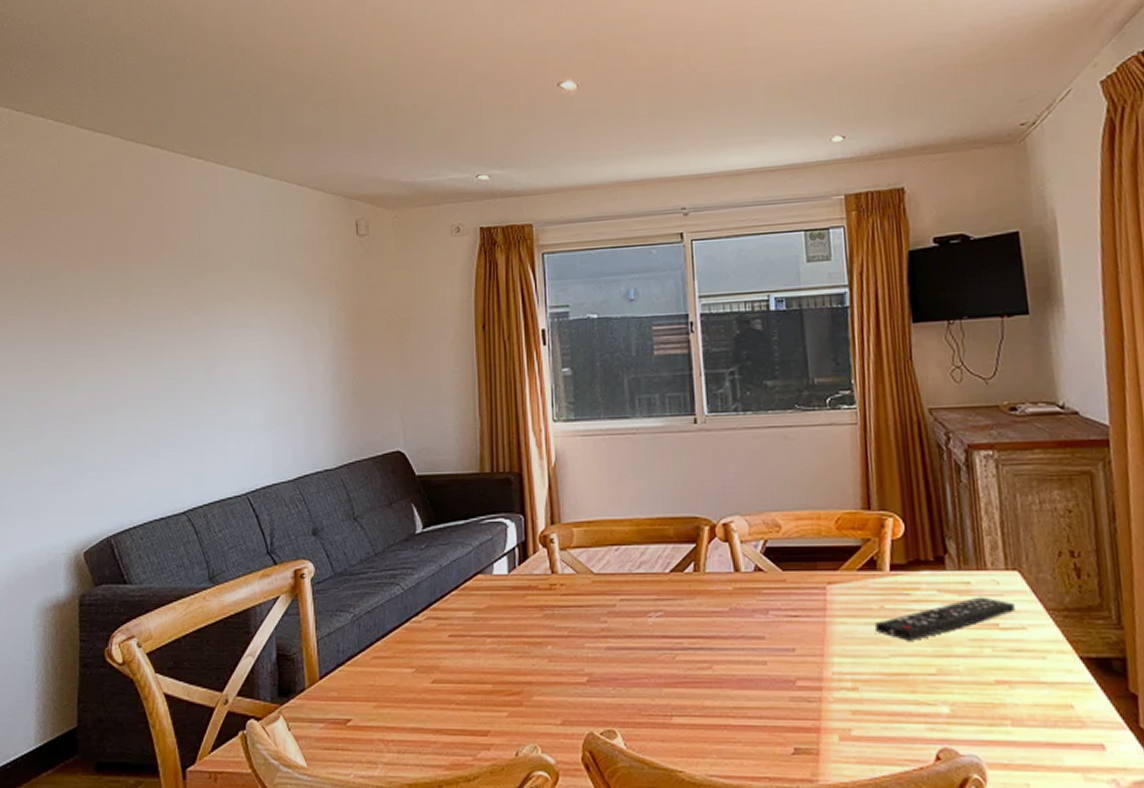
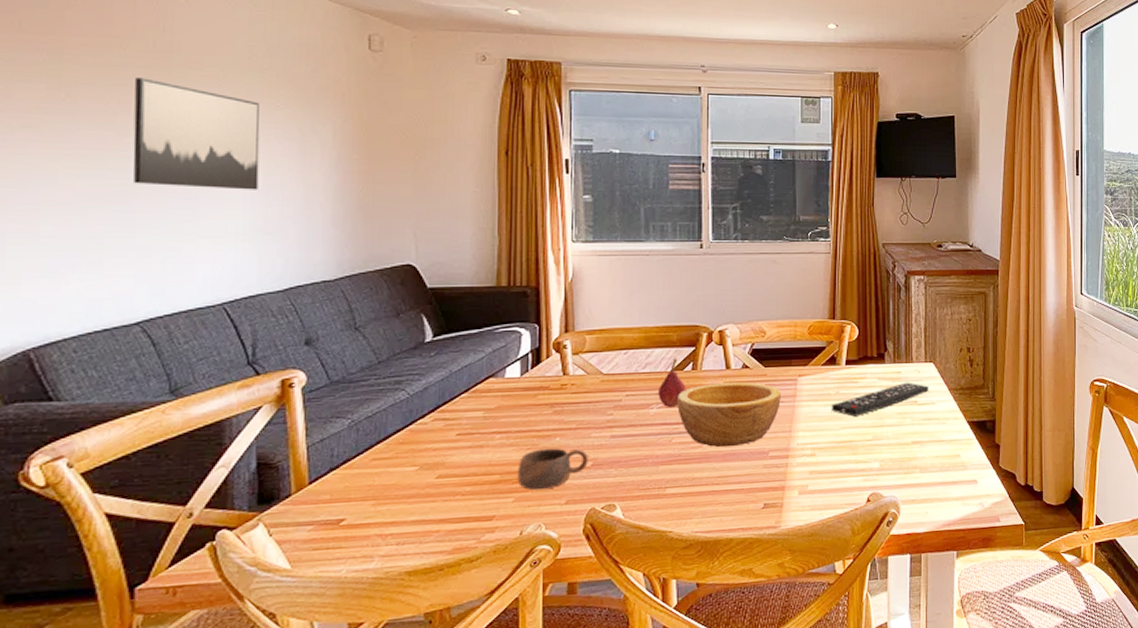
wall art: none [179,284,272,383] -> present [133,78,260,190]
cup: none [510,657,583,706] -> present [517,448,588,491]
fruit: none [656,557,689,618] -> present [658,358,686,408]
bowl: none [679,589,807,671] -> present [677,382,781,448]

